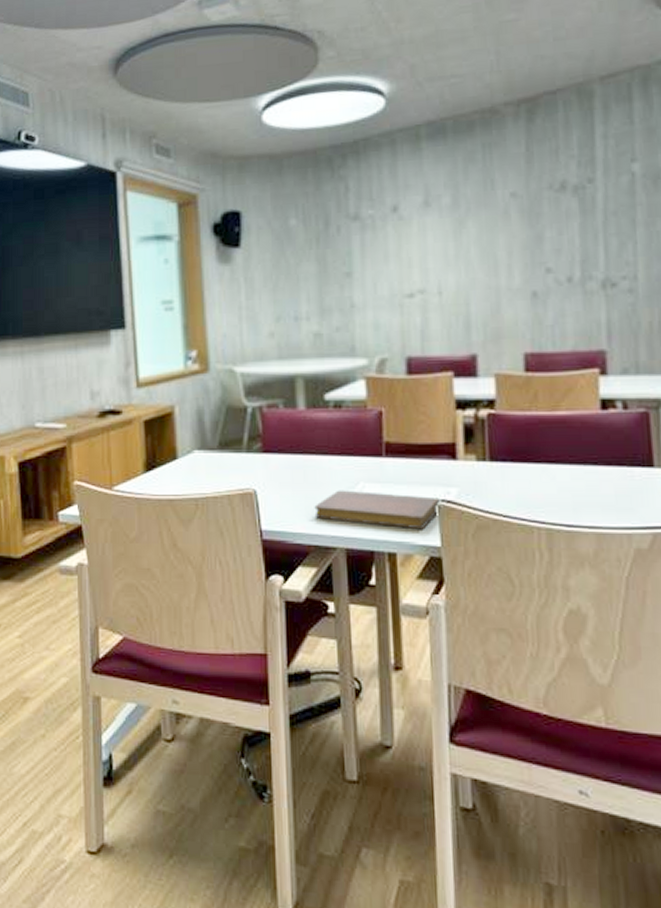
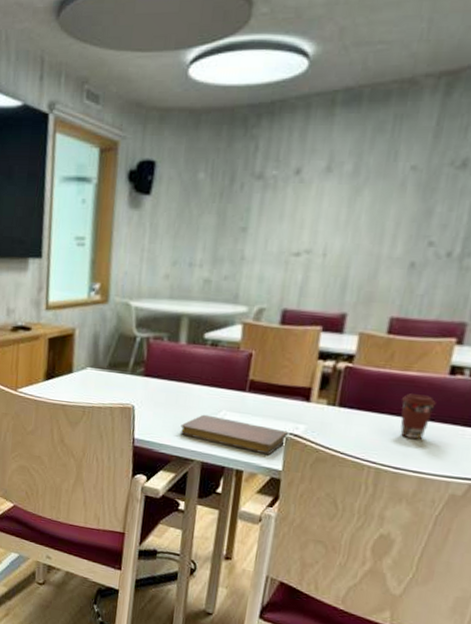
coffee cup: none [557,436,595,489] -> present [400,393,436,440]

